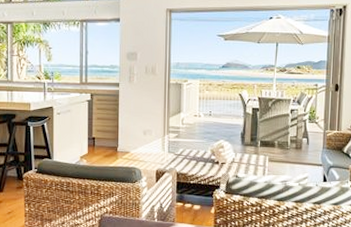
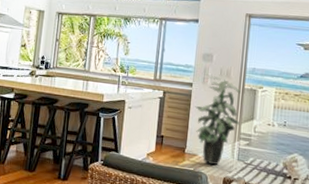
indoor plant: none [123,74,168,159] -> present [195,76,241,165]

